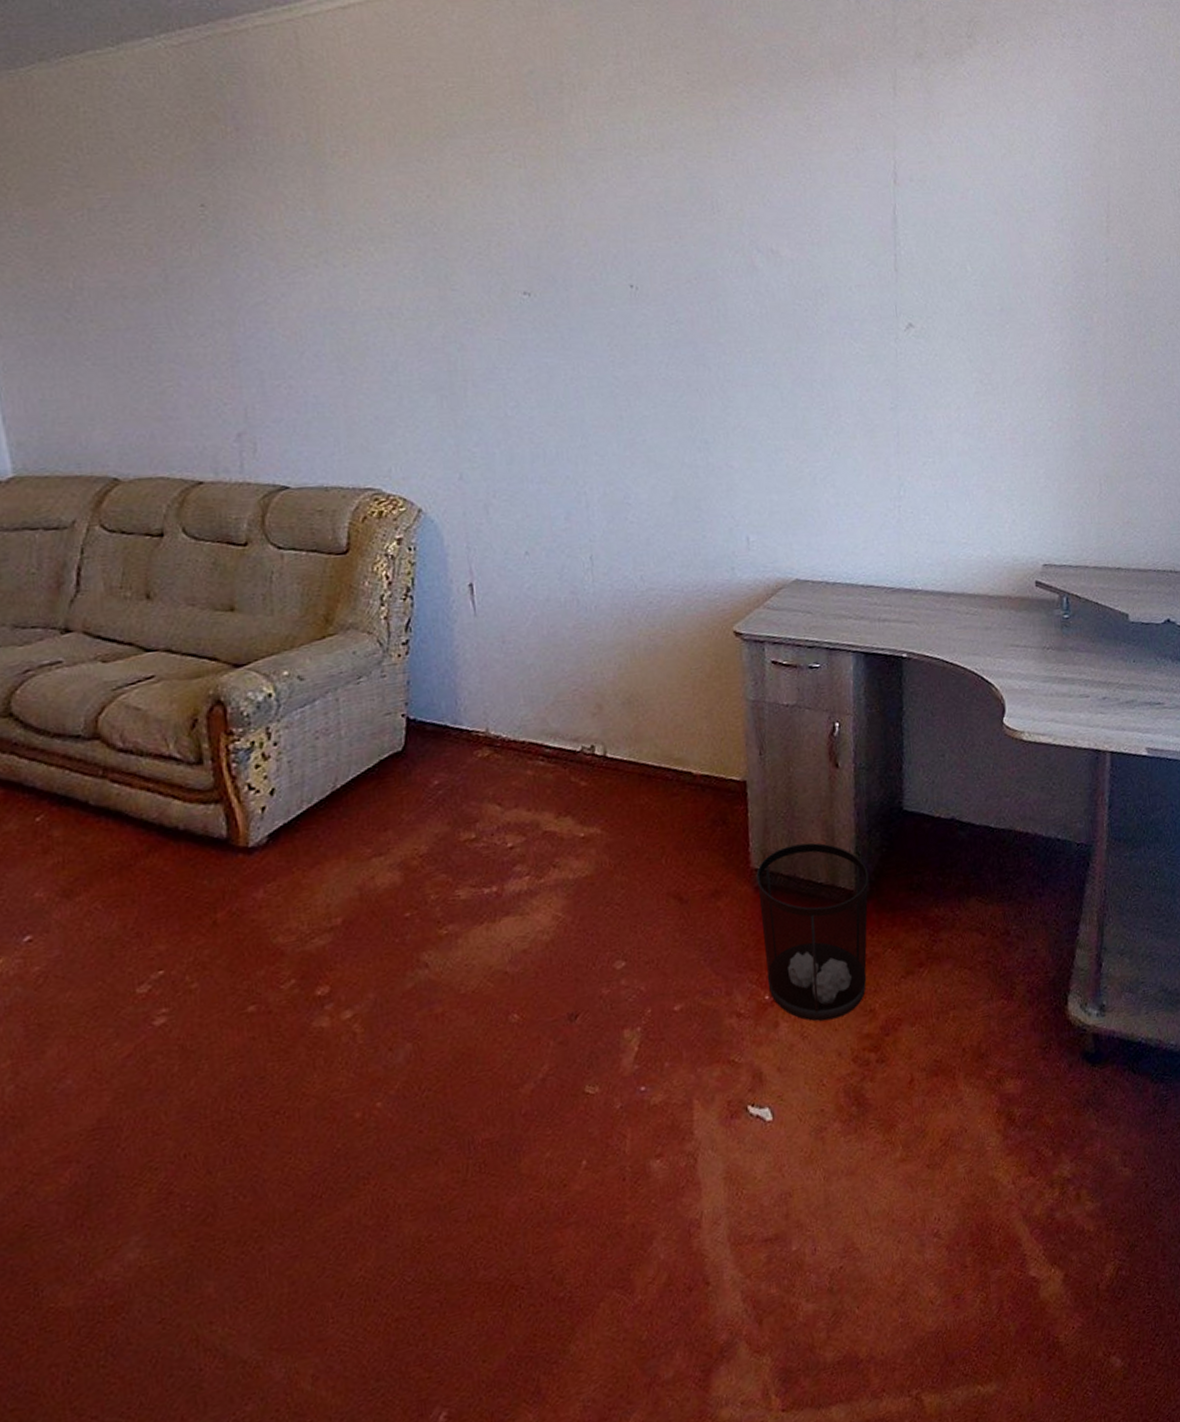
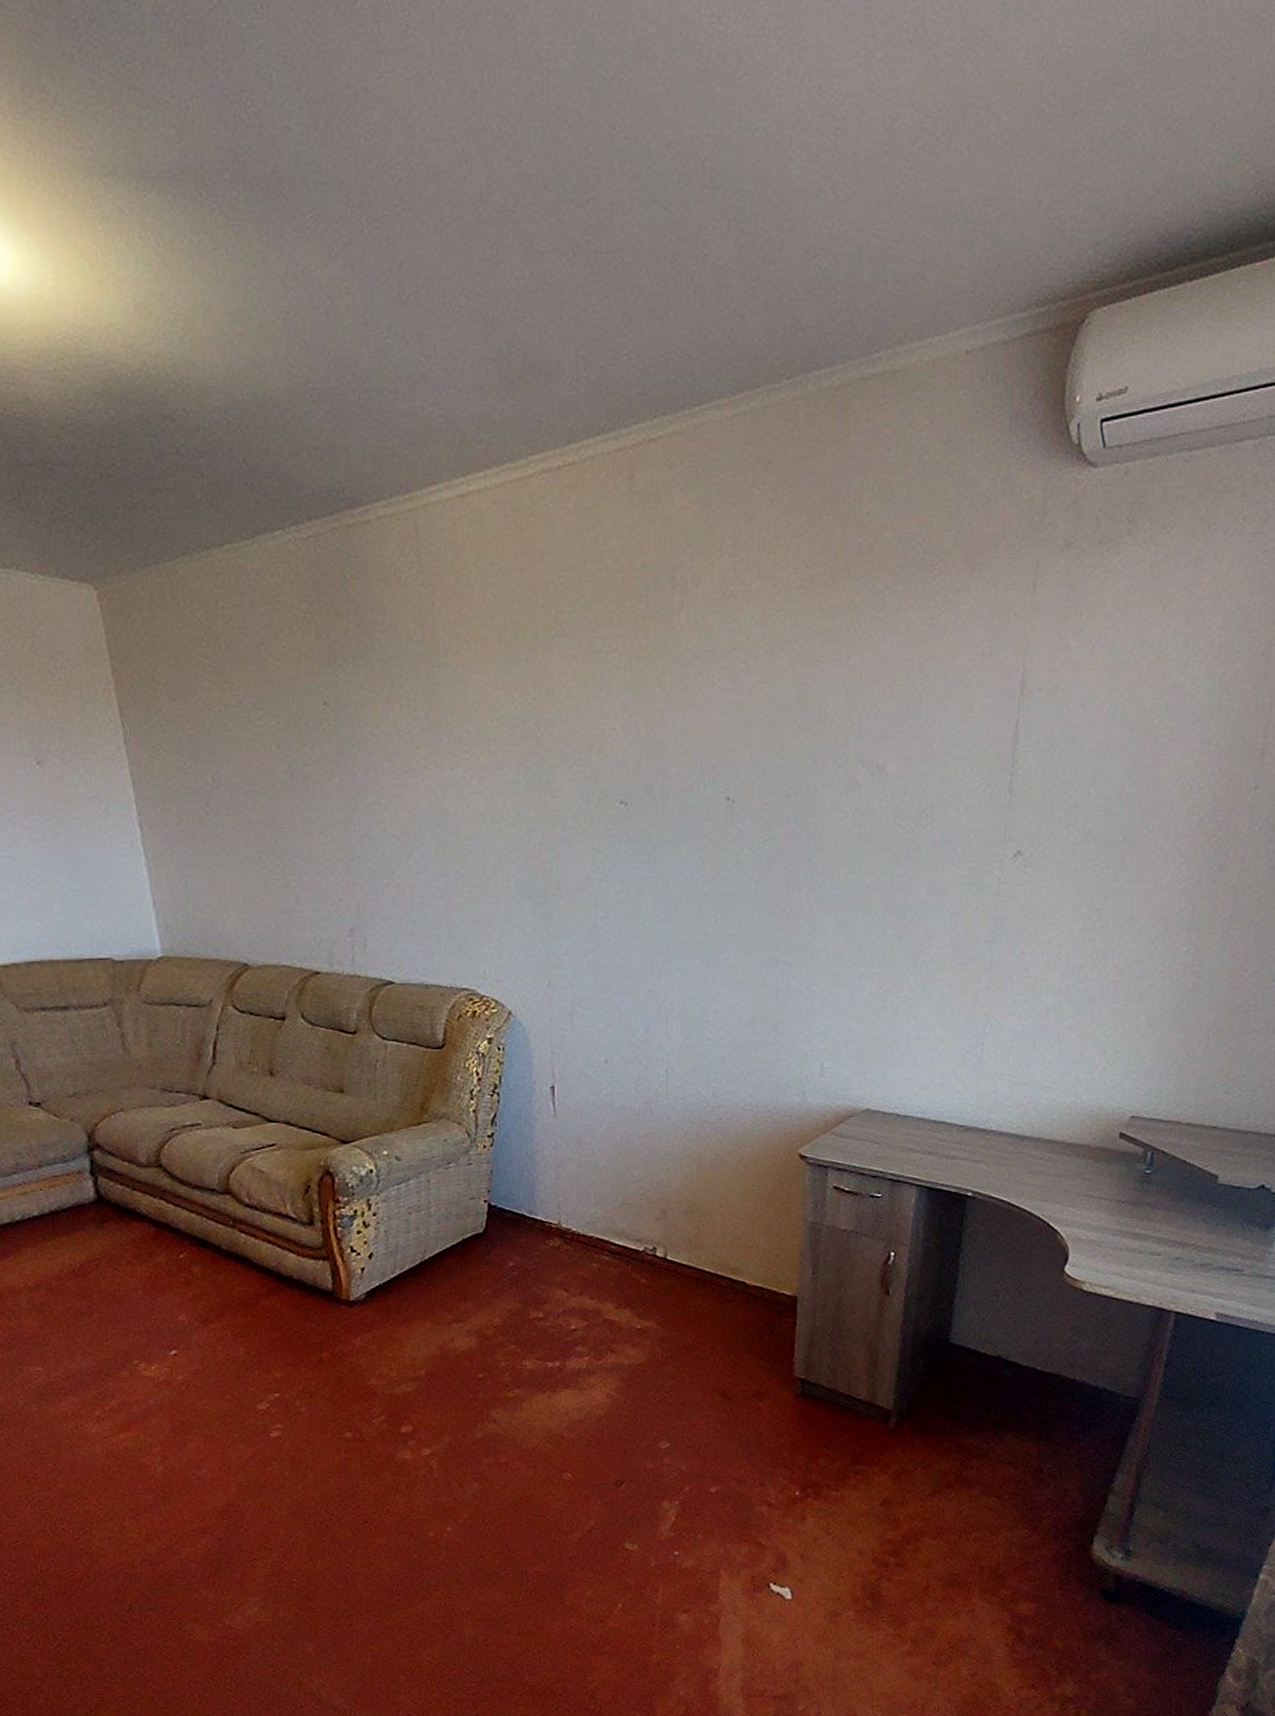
waste bin: present [756,842,869,1022] -> none [798,1361,908,1522]

